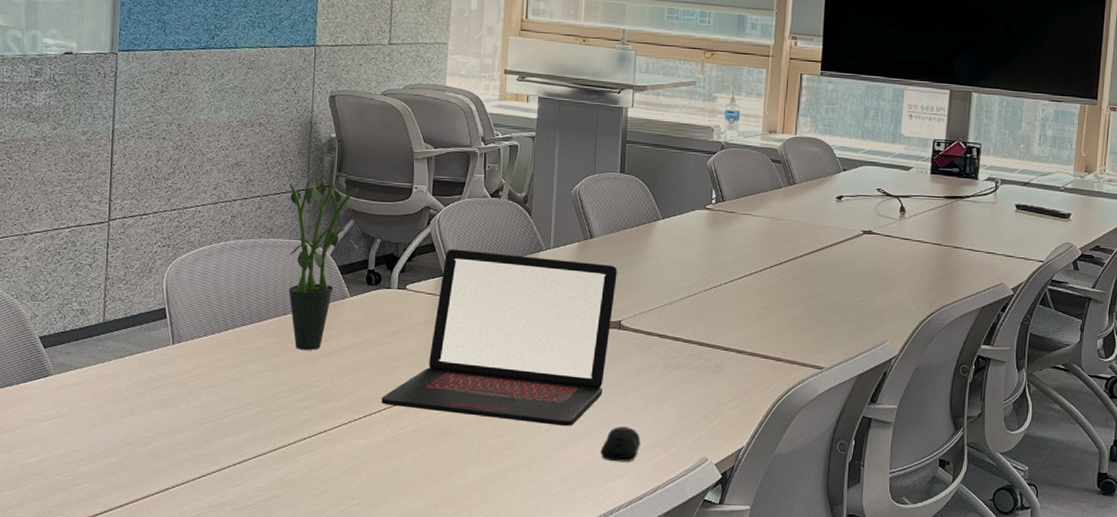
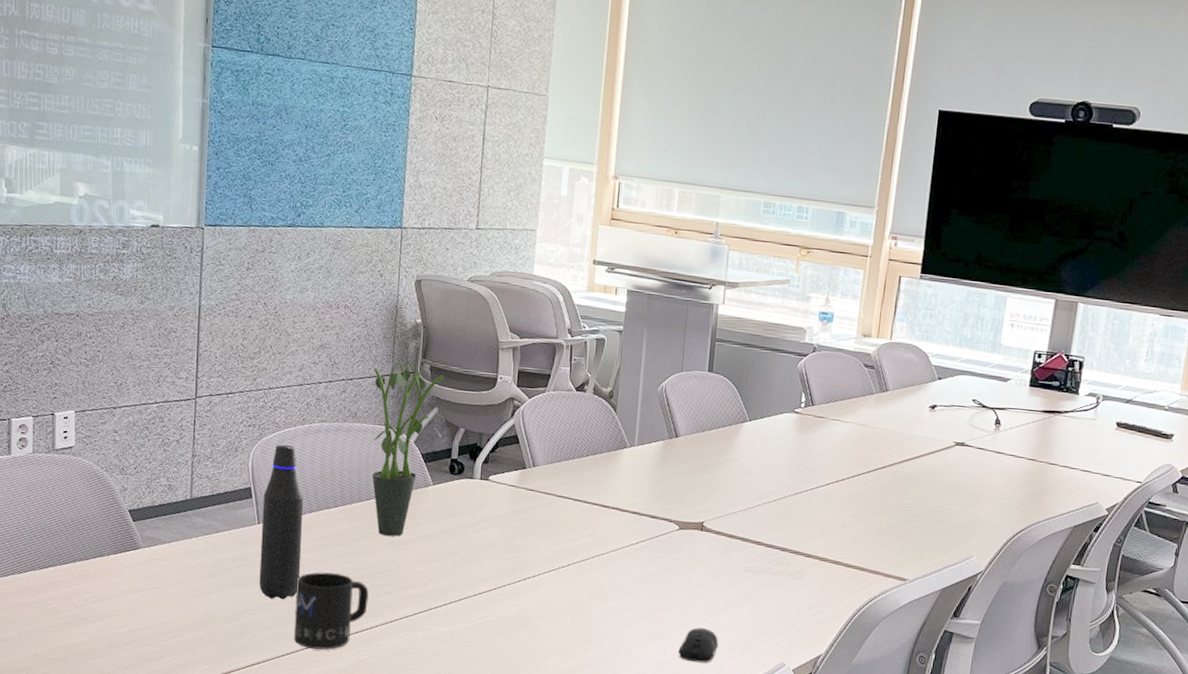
water bottle: none [174,263,219,421] -> present [259,444,303,600]
mug: none [209,390,286,469] -> present [293,572,369,650]
laptop: present [381,249,617,426] -> none [461,441,702,625]

